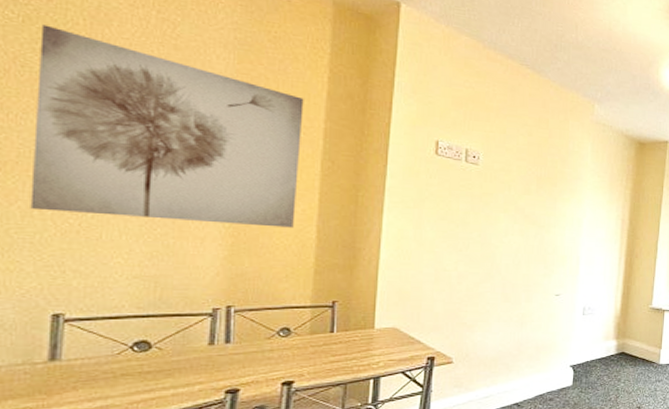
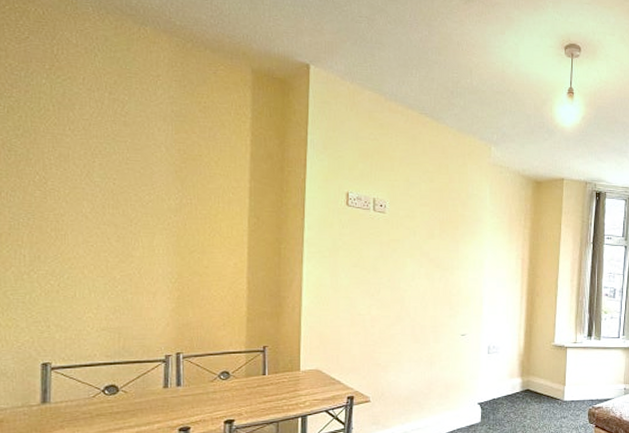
wall art: present [30,24,304,228] -> none [20,113,231,280]

